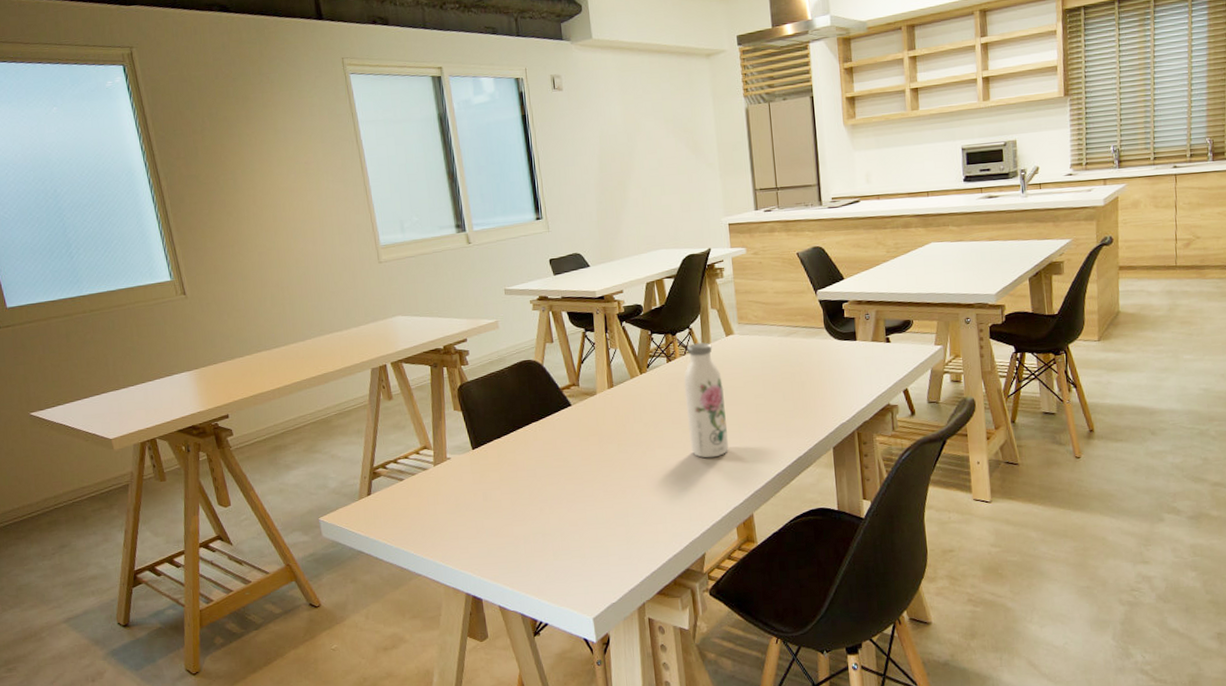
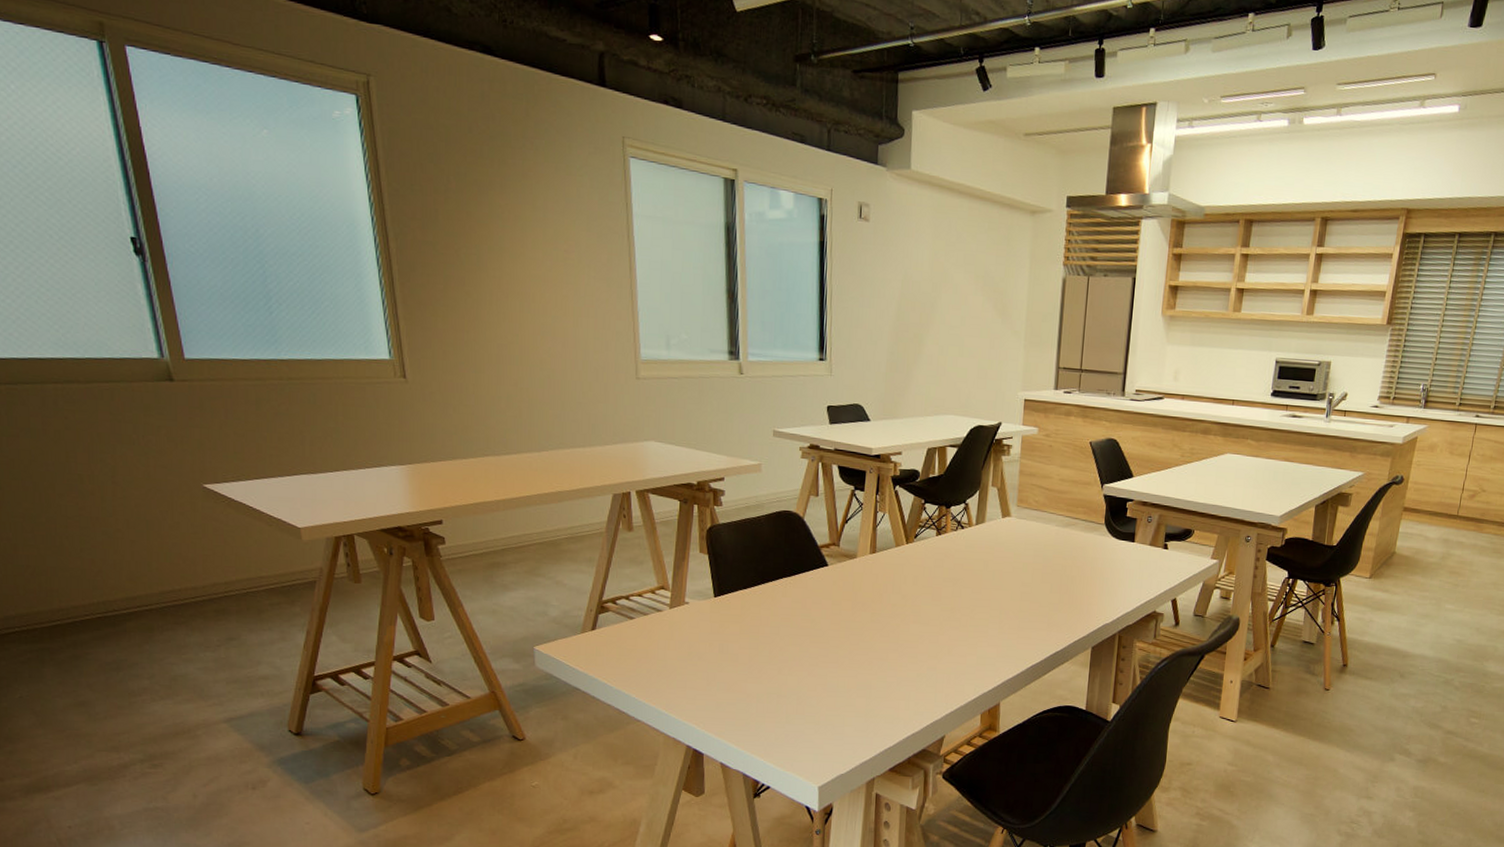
water bottle: present [684,342,729,458] -> none [947,519,991,641]

